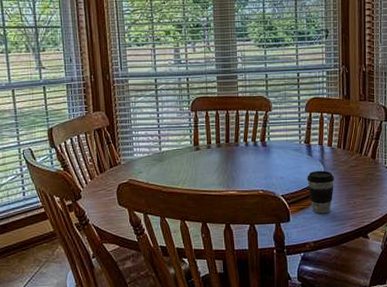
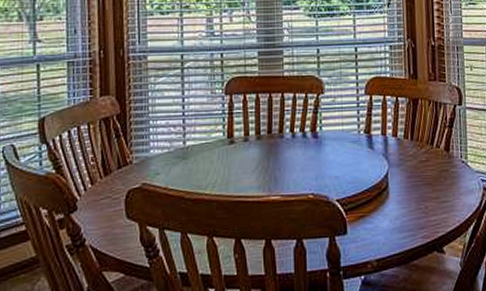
coffee cup: present [307,170,335,214] -> none [367,166,402,223]

